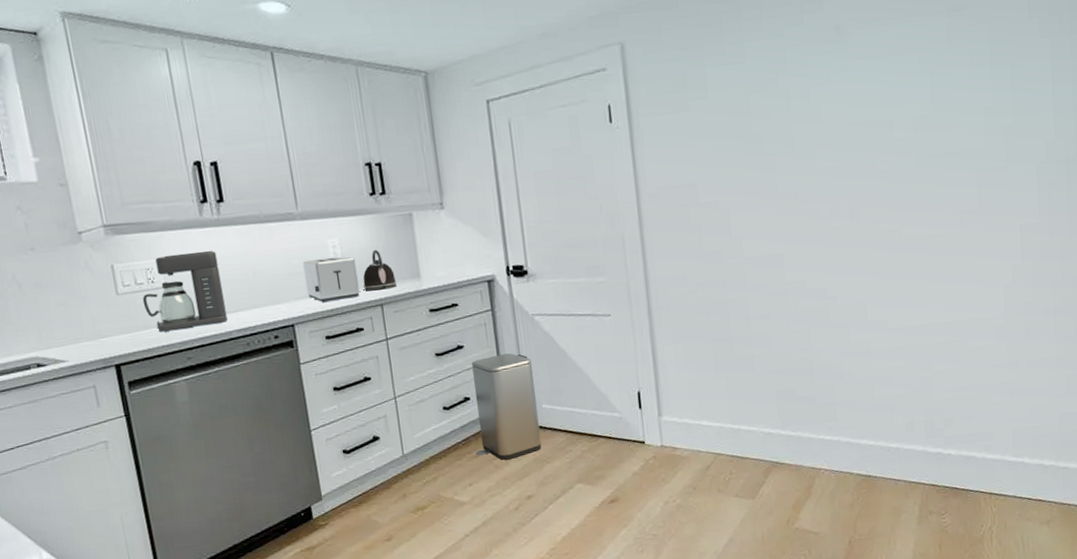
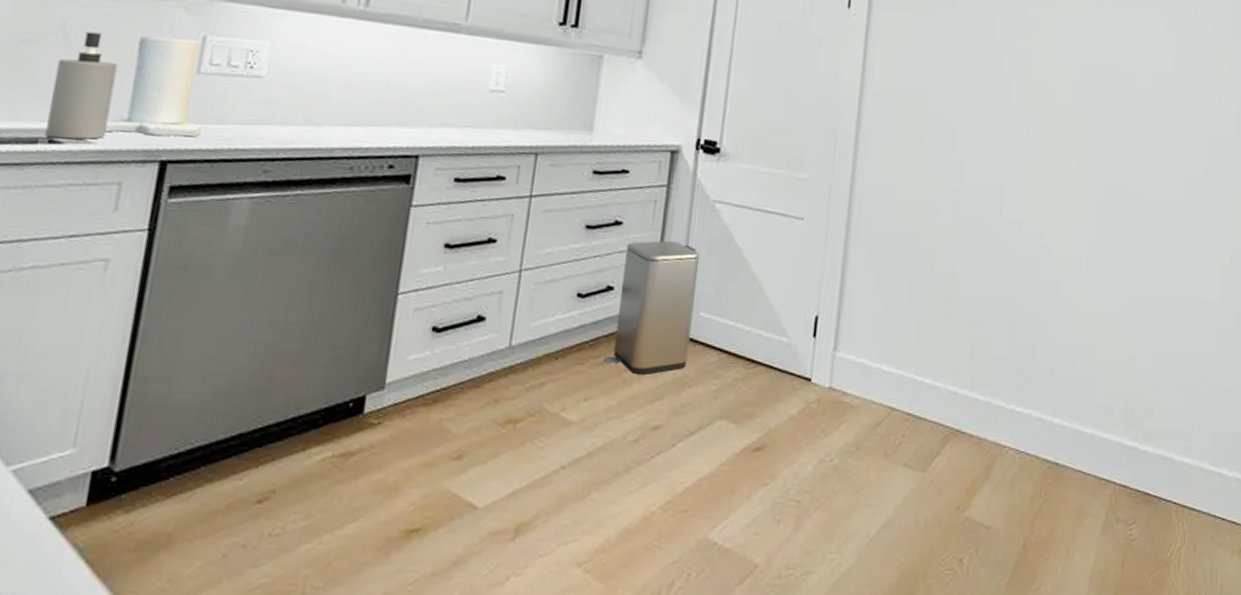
soap dispenser: none [21,279,72,363] -> present [45,32,119,140]
paper towel: none [68,270,135,352] -> present [104,35,201,138]
coffee maker: present [142,250,228,333] -> none [228,39,348,136]
toaster: present [302,256,360,303] -> none [447,83,519,139]
kettle: present [362,249,397,292] -> none [519,87,563,137]

